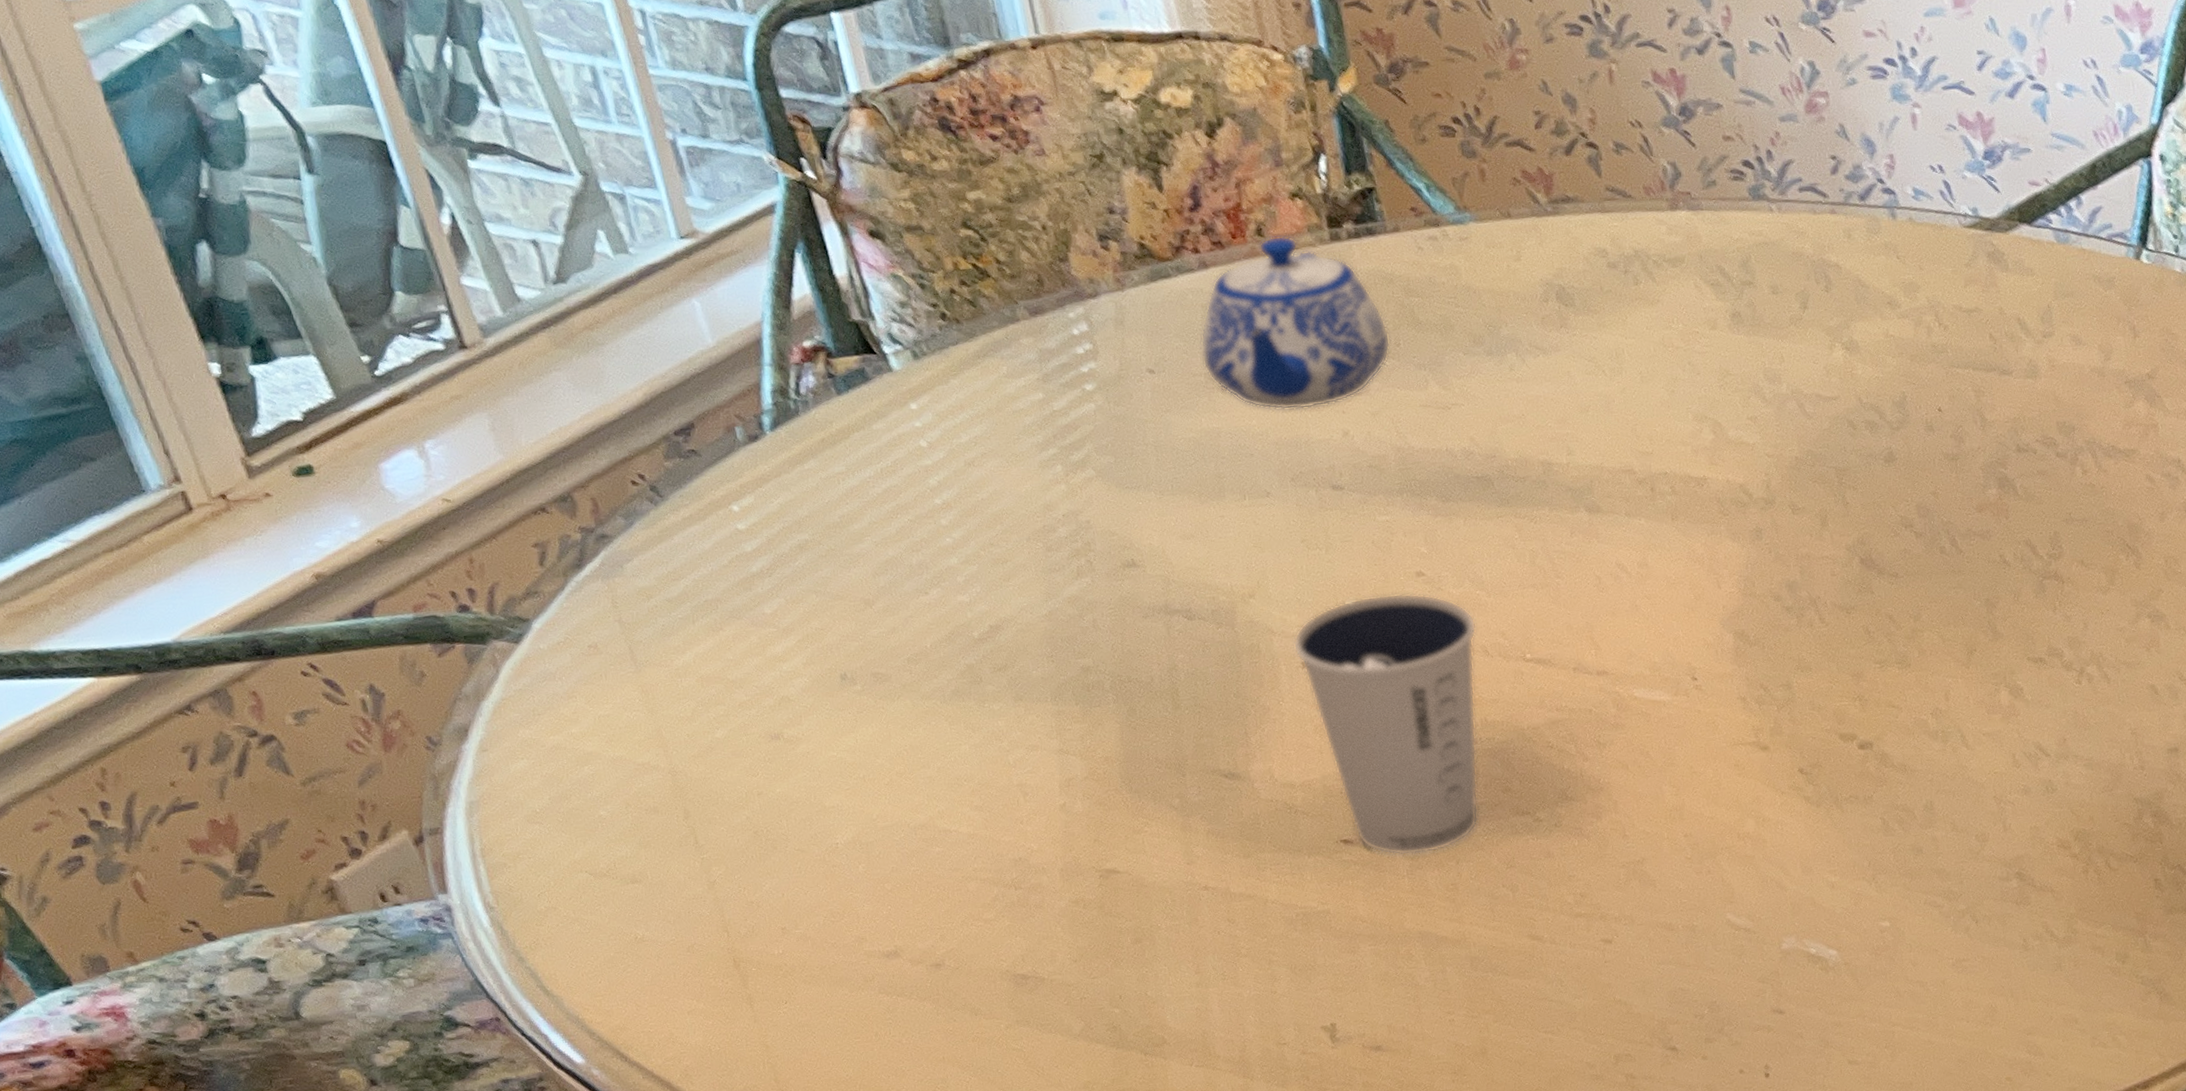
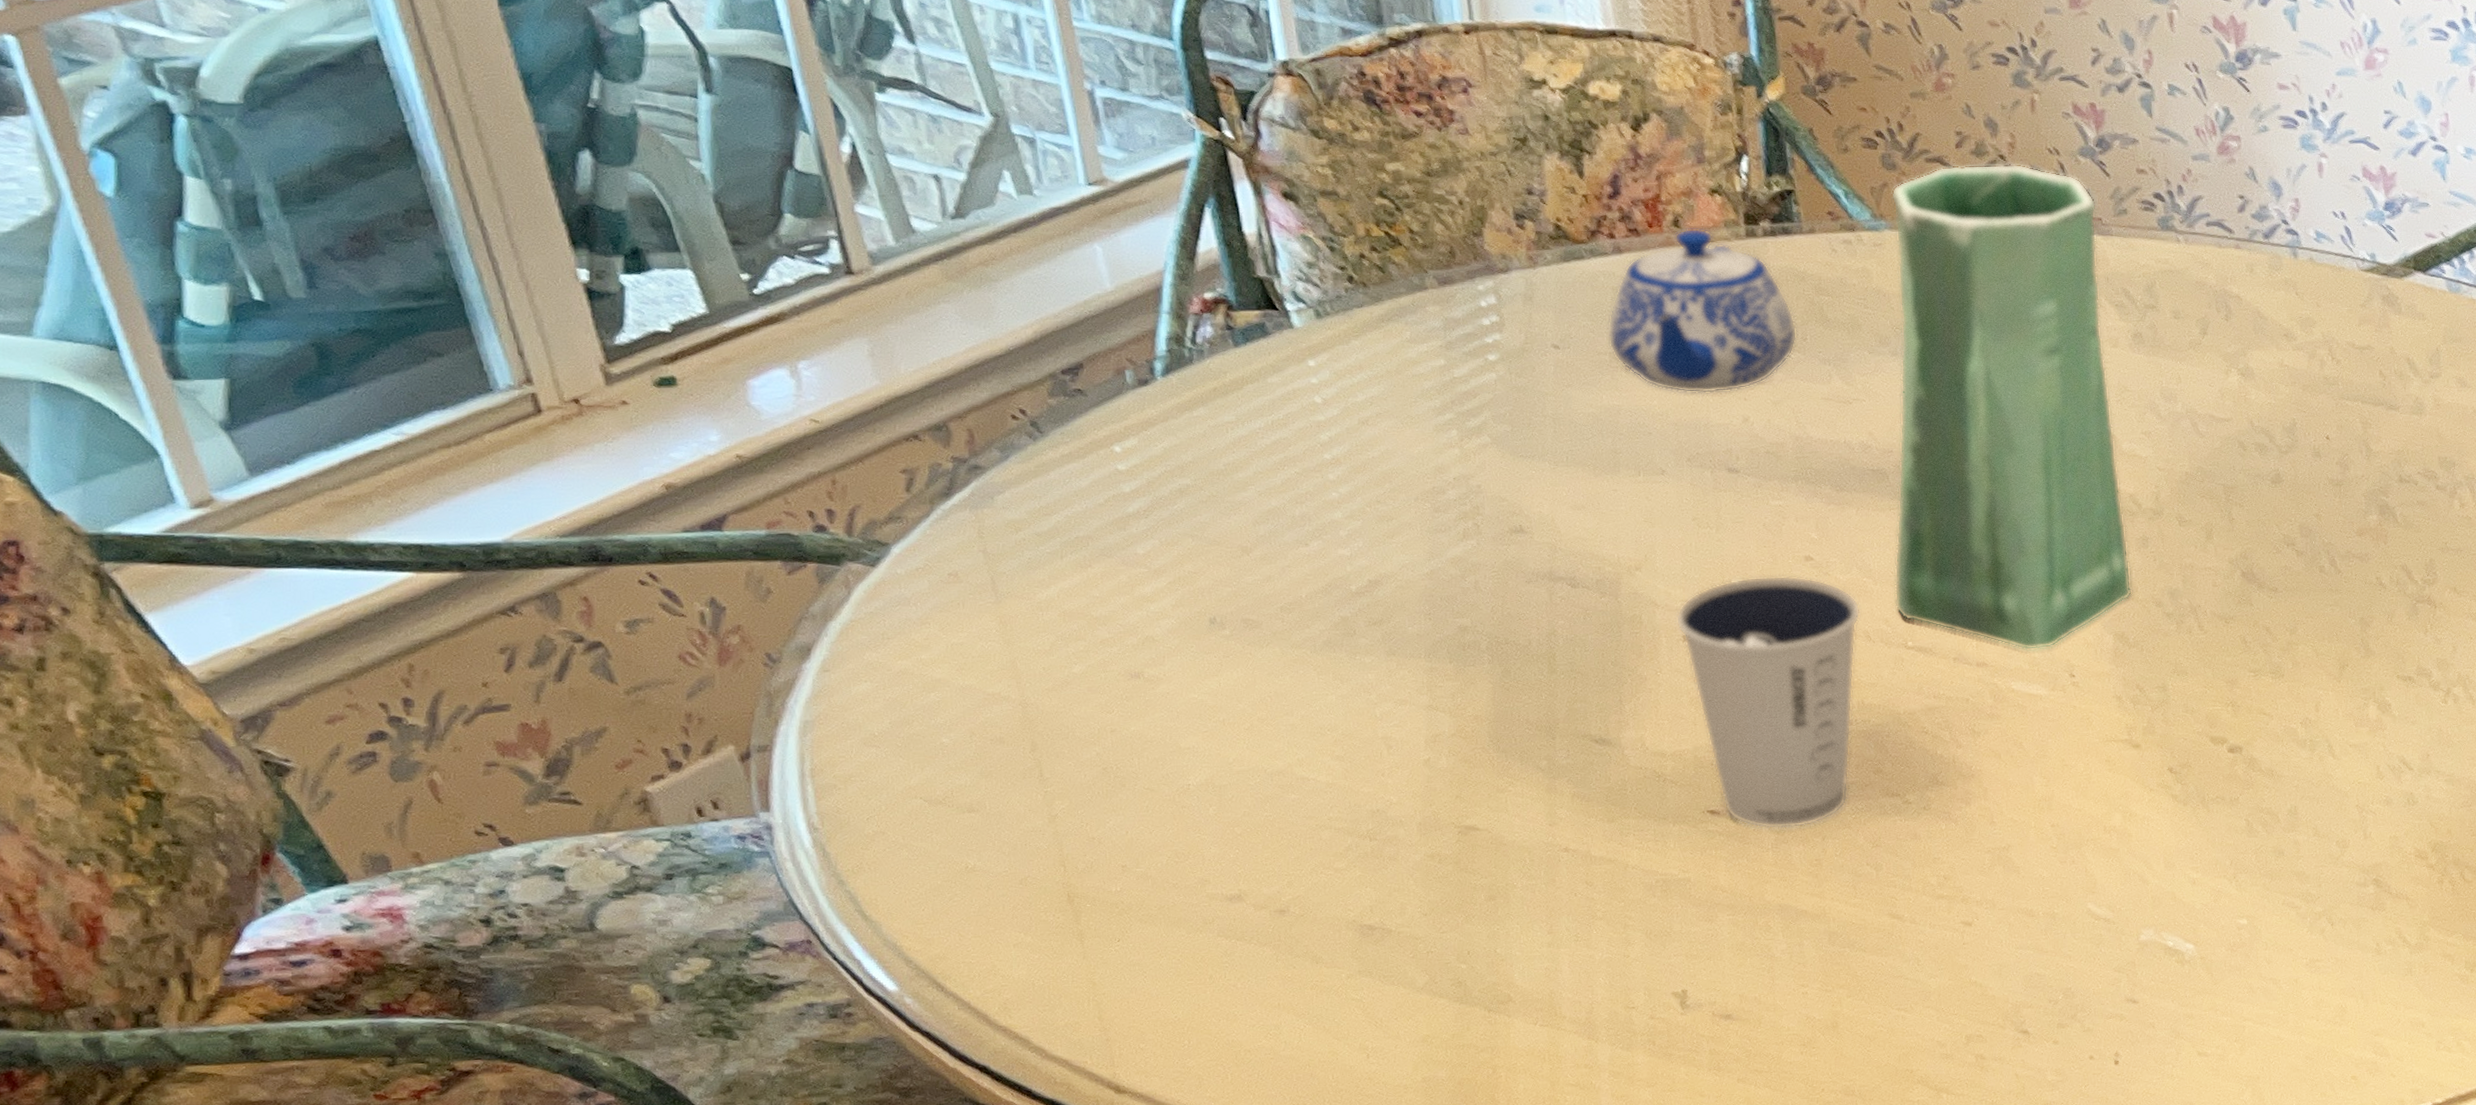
vase: none [1472,140,1750,656] -> present [1890,164,2133,651]

